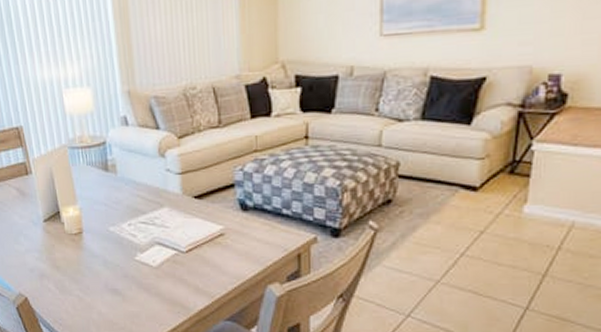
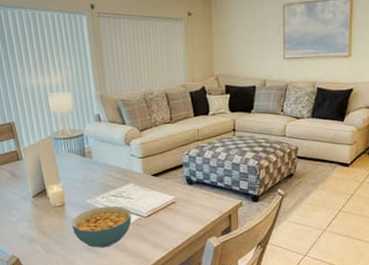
cereal bowl: none [91,236,166,290] -> present [72,206,132,248]

